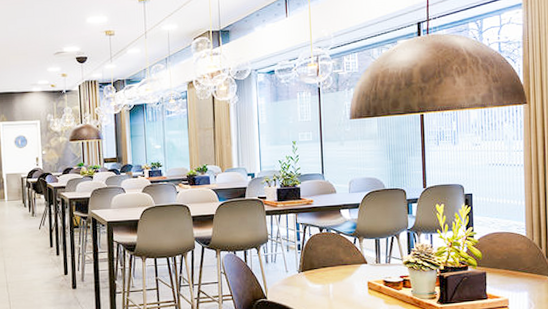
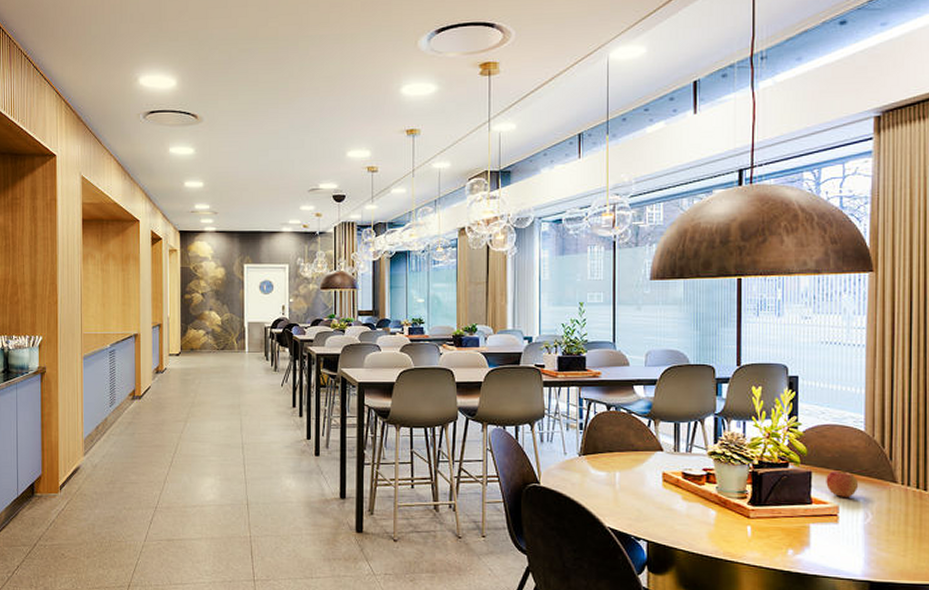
apple: none [498,269,523,292] -> present [826,470,859,498]

